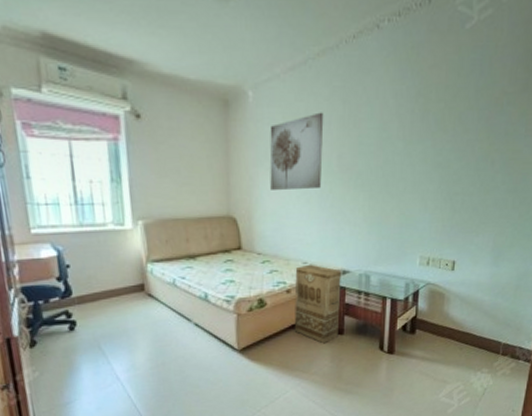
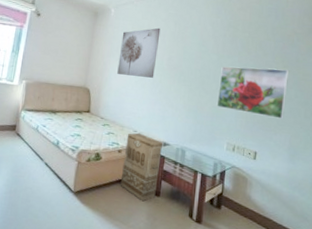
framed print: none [405,147,495,216] -> present [216,66,288,119]

